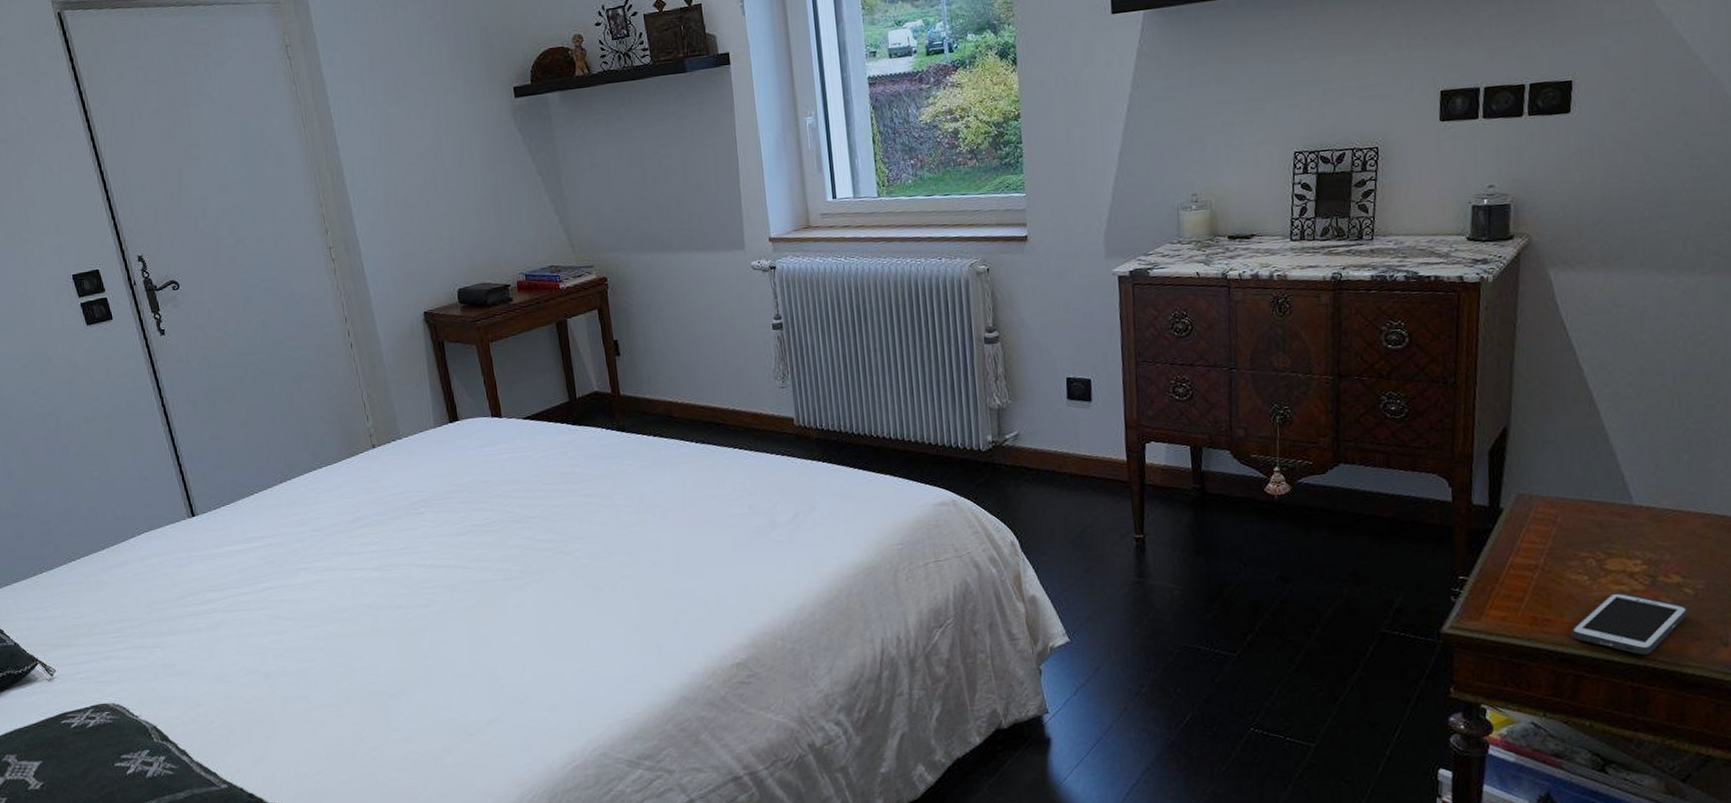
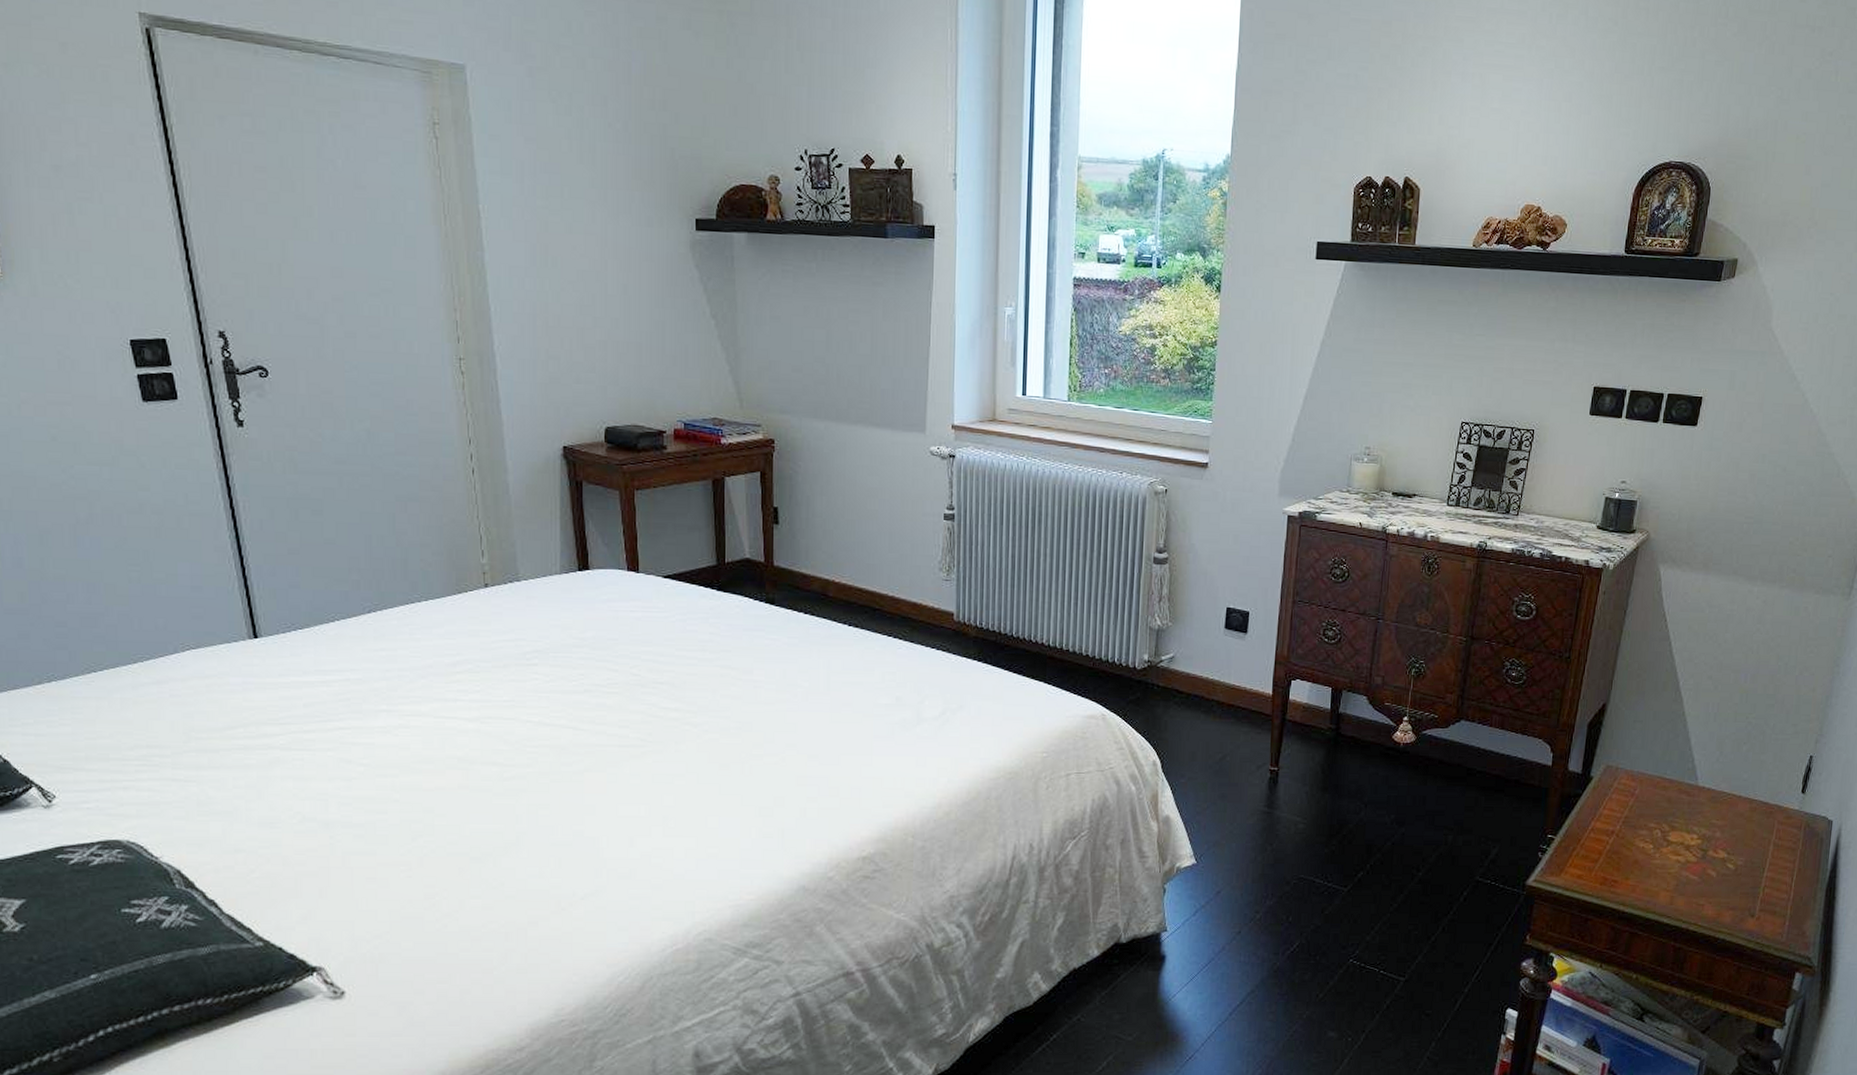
cell phone: present [1571,591,1689,656] -> none [1632,861,1728,920]

